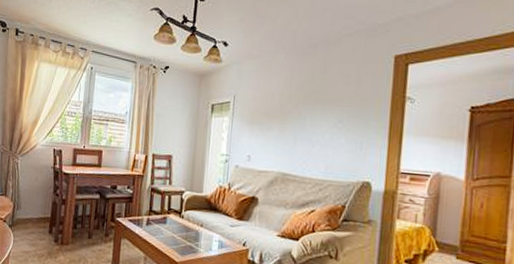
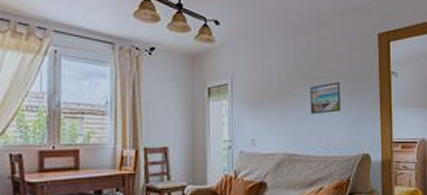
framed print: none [309,105,345,137] -> present [310,82,342,114]

